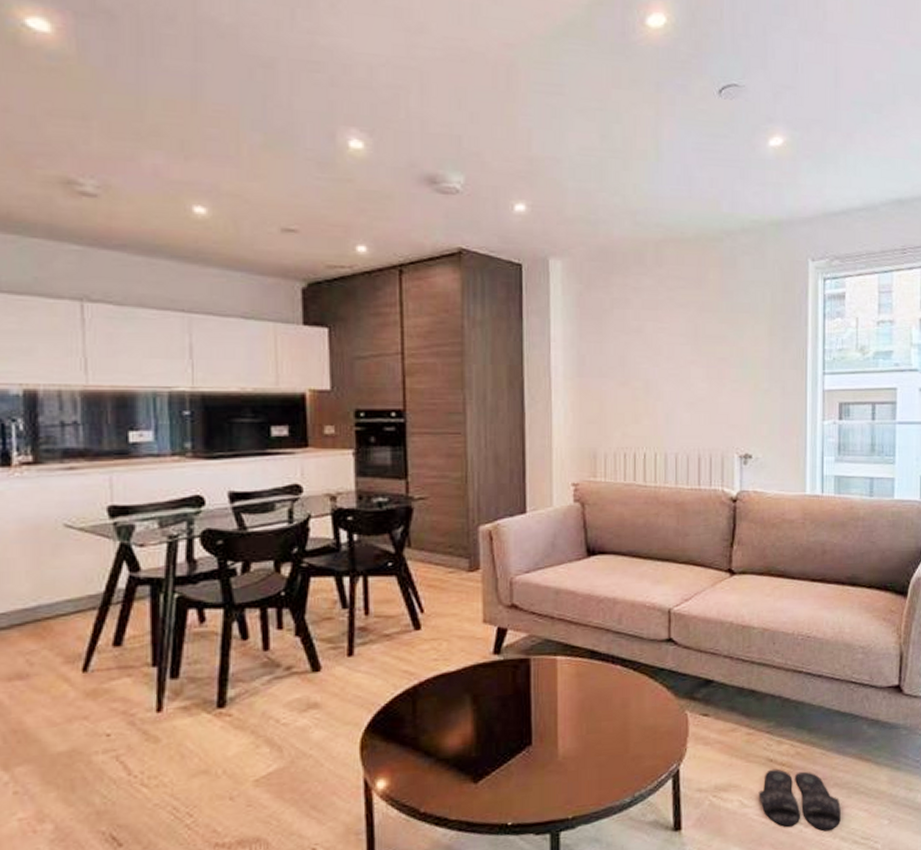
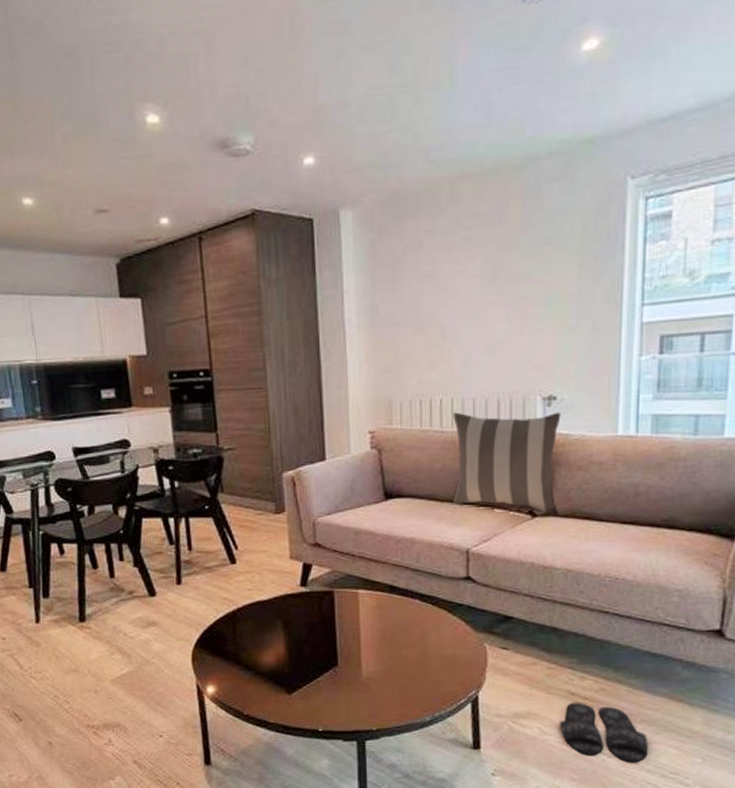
pillow: none [656,467,756,573] -> present [453,411,561,515]

